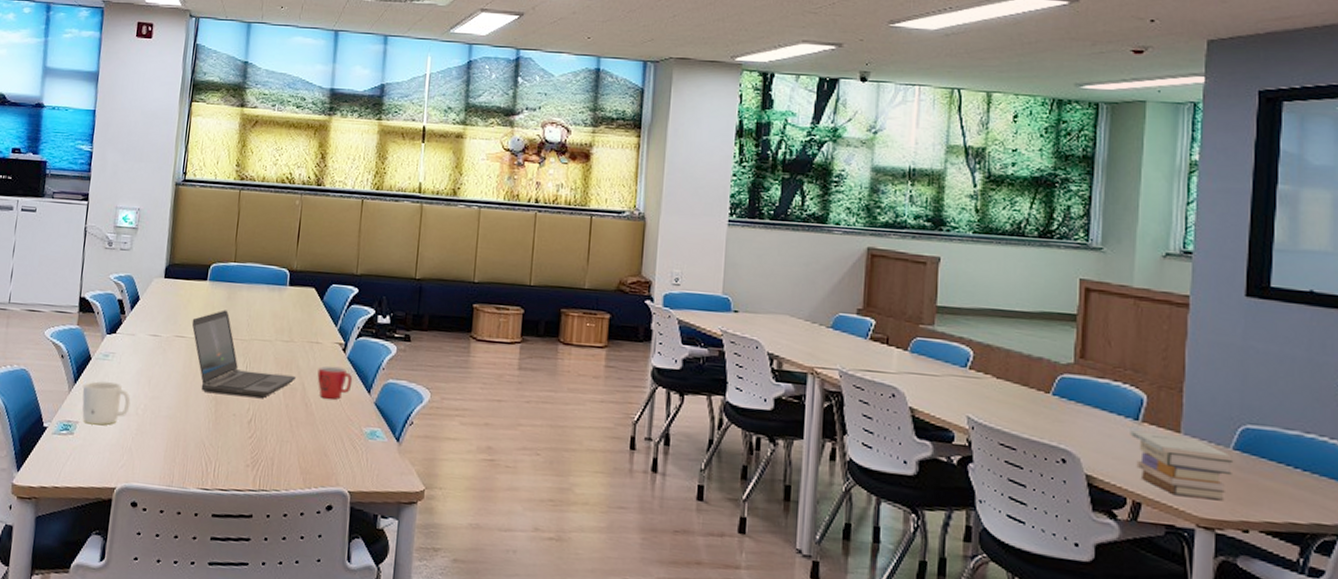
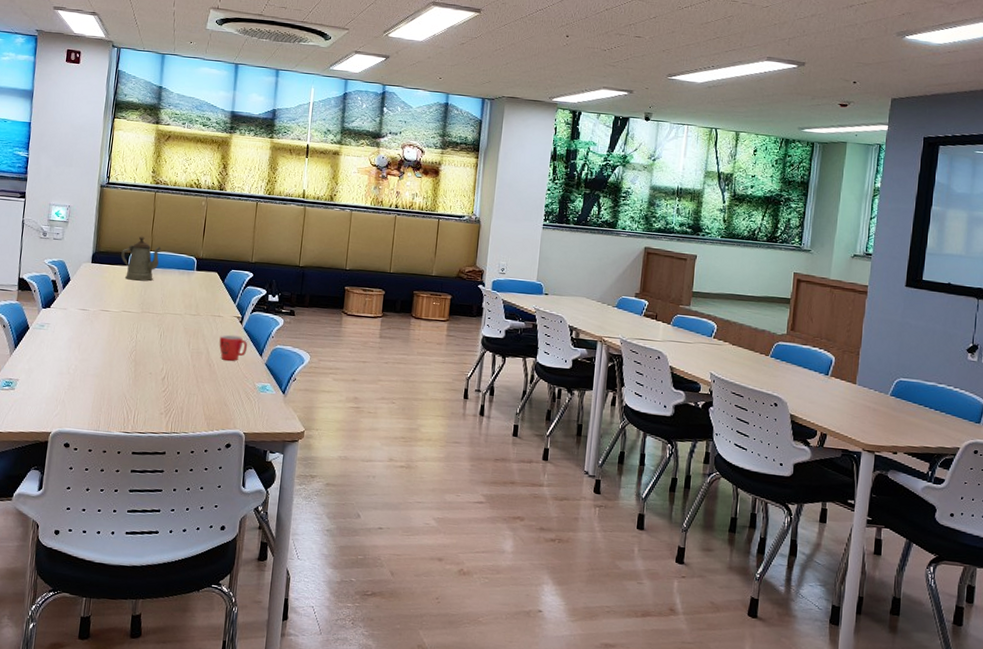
mug: present [82,381,131,426] -> none [21,346,63,382]
laptop computer: present [191,310,296,398] -> none [115,289,202,360]
coffee pot: none [199,243,247,300] -> present [121,235,161,282]
books: present [1130,430,1232,501] -> none [822,382,890,432]

